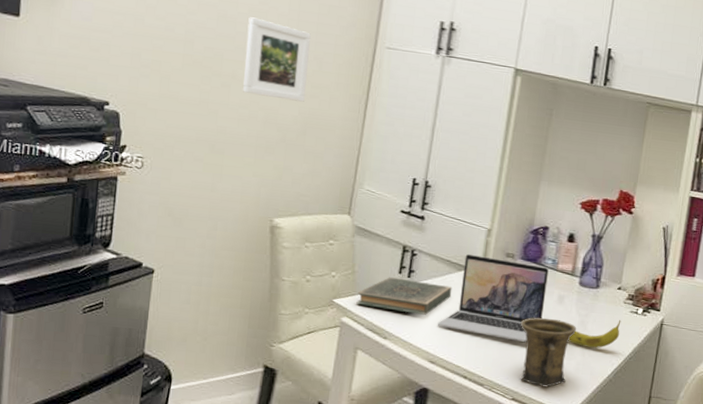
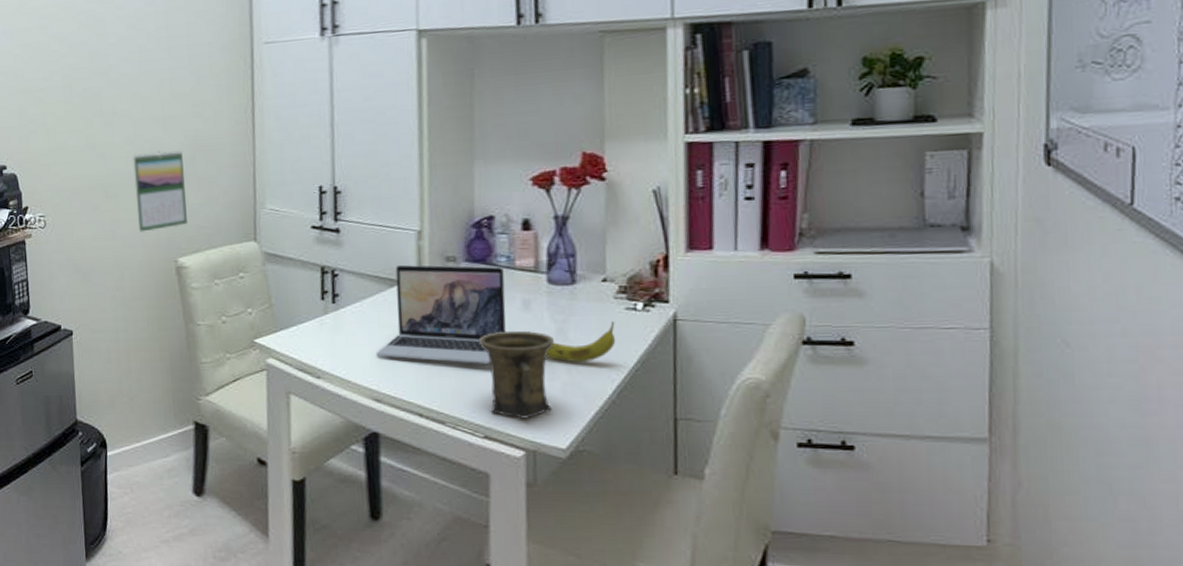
calendar: none [239,118,295,191] -> present [133,150,187,232]
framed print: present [243,17,311,102] -> none [119,45,188,128]
book: present [356,277,452,315] -> none [279,305,387,345]

